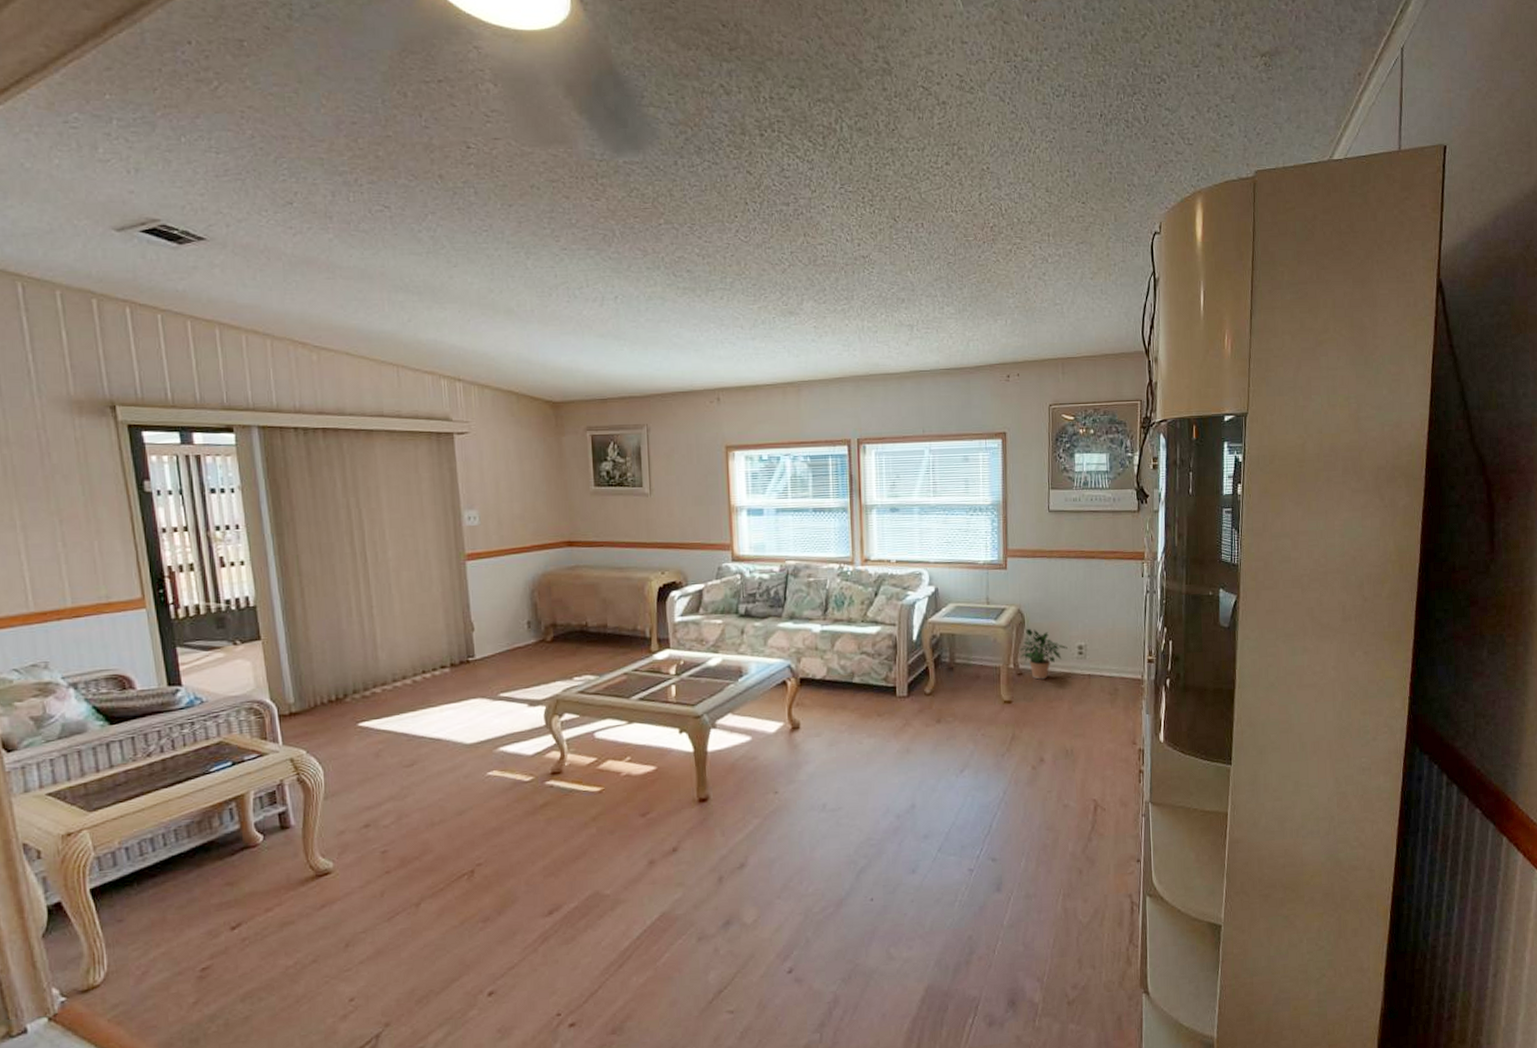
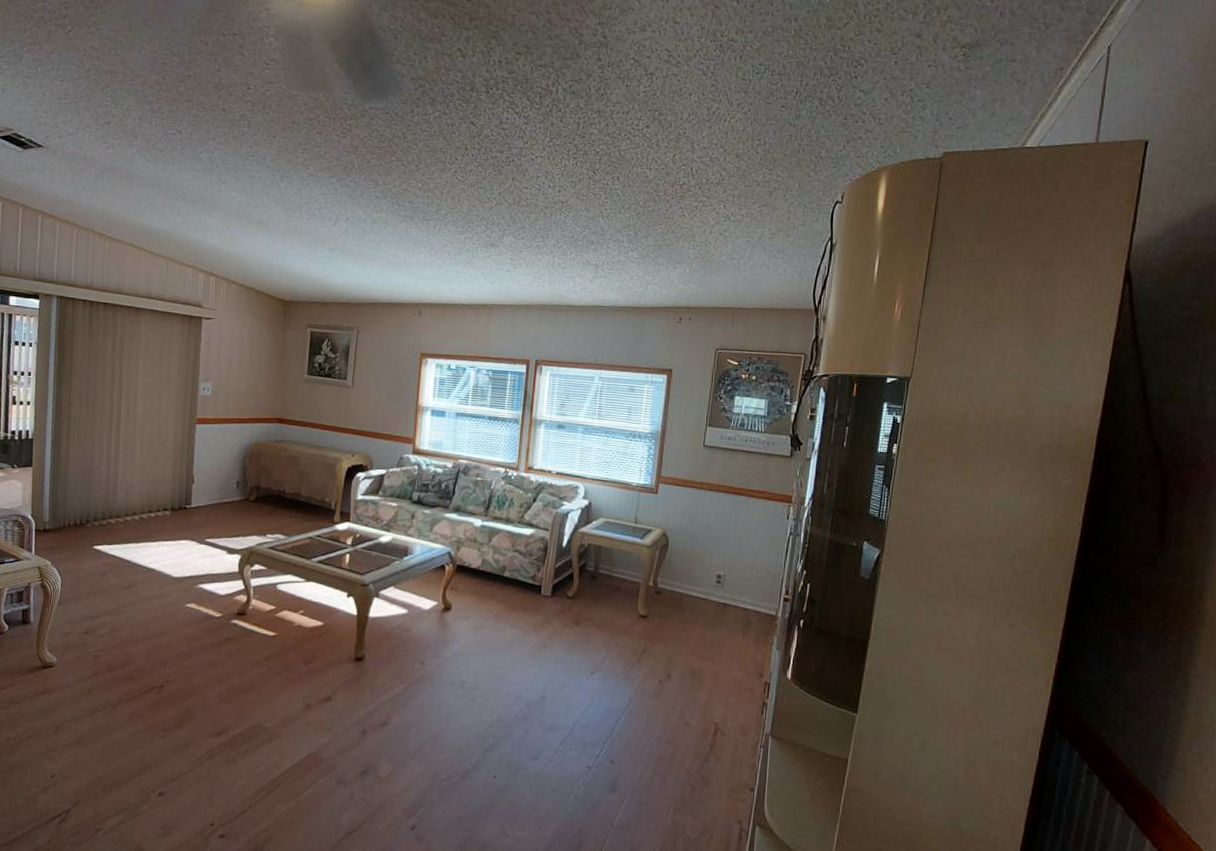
potted plant: present [1018,629,1067,680] -> none [659,552,707,601]

